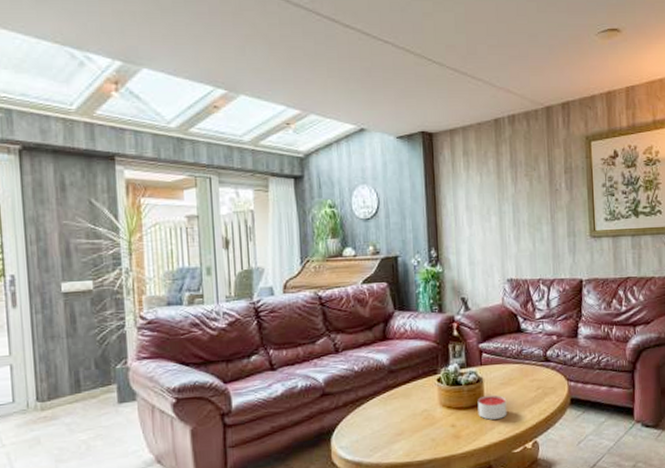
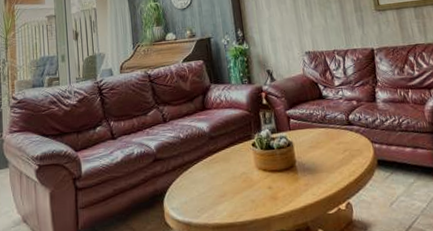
candle: present [477,395,507,420] -> none [290,157,319,182]

